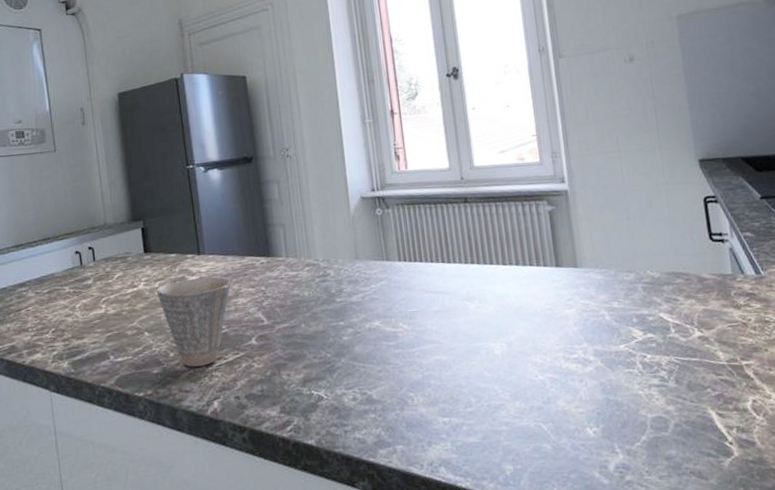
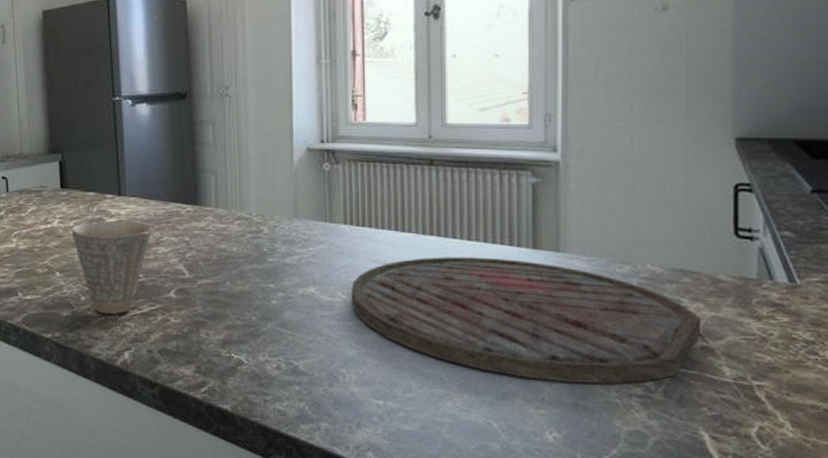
cutting board: none [410,278,697,382] -> present [351,257,701,384]

